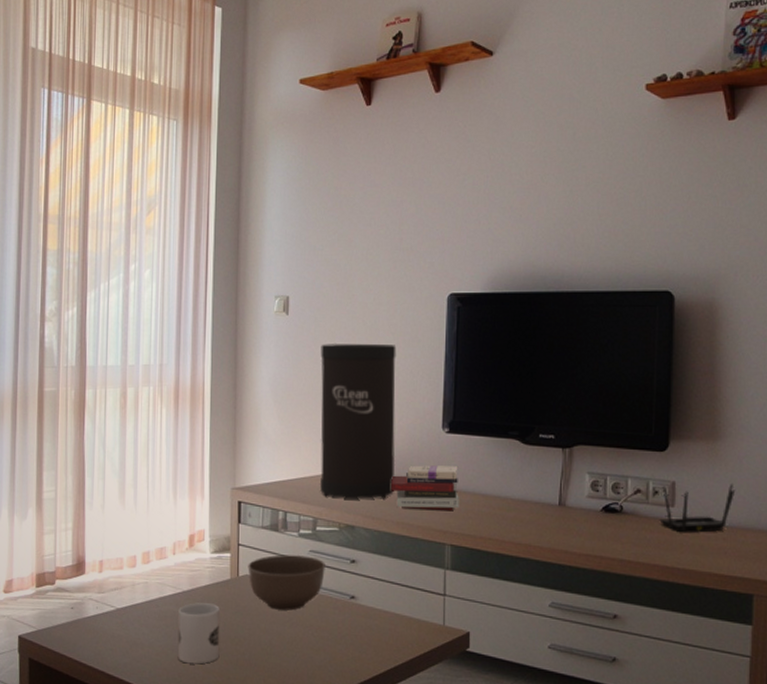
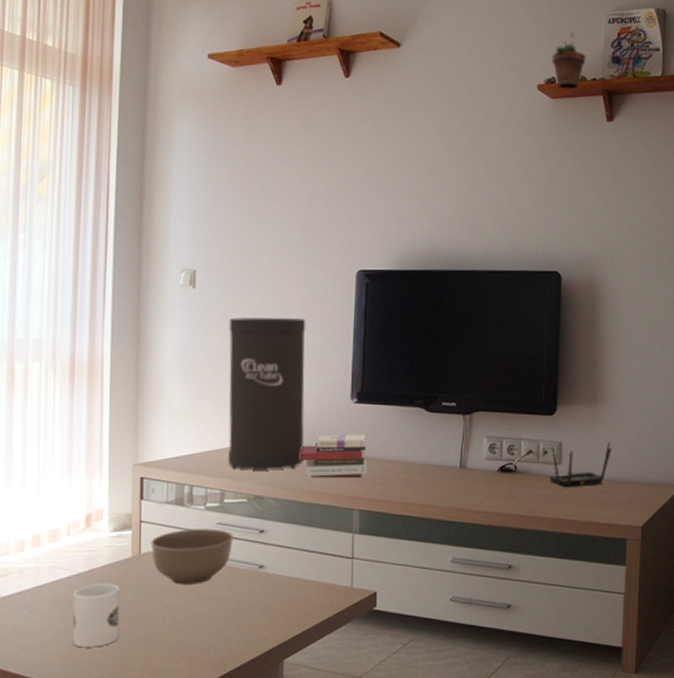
succulent plant: none [662,20,703,87] -> present [552,30,586,89]

